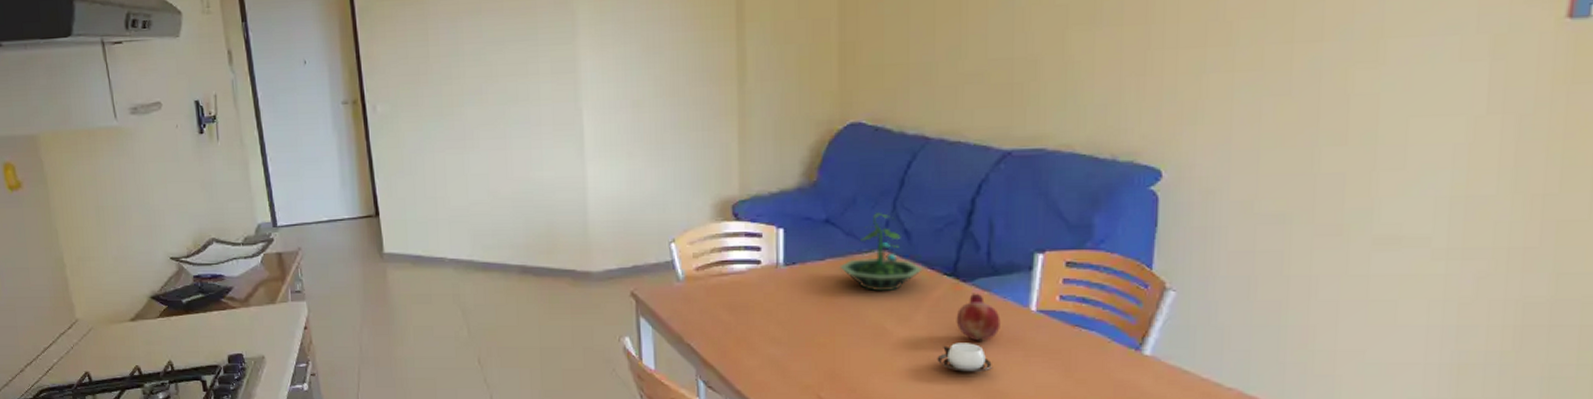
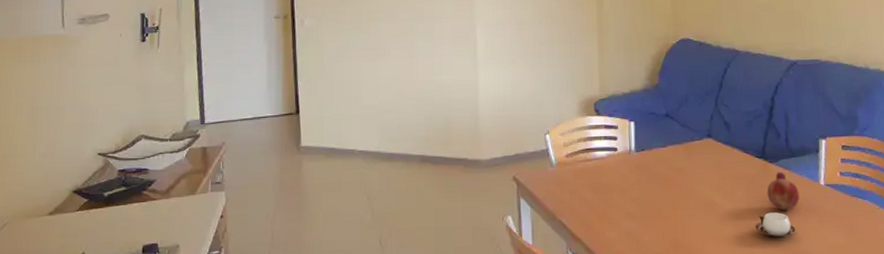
terrarium: present [840,213,923,292] -> none [678,108,740,172]

